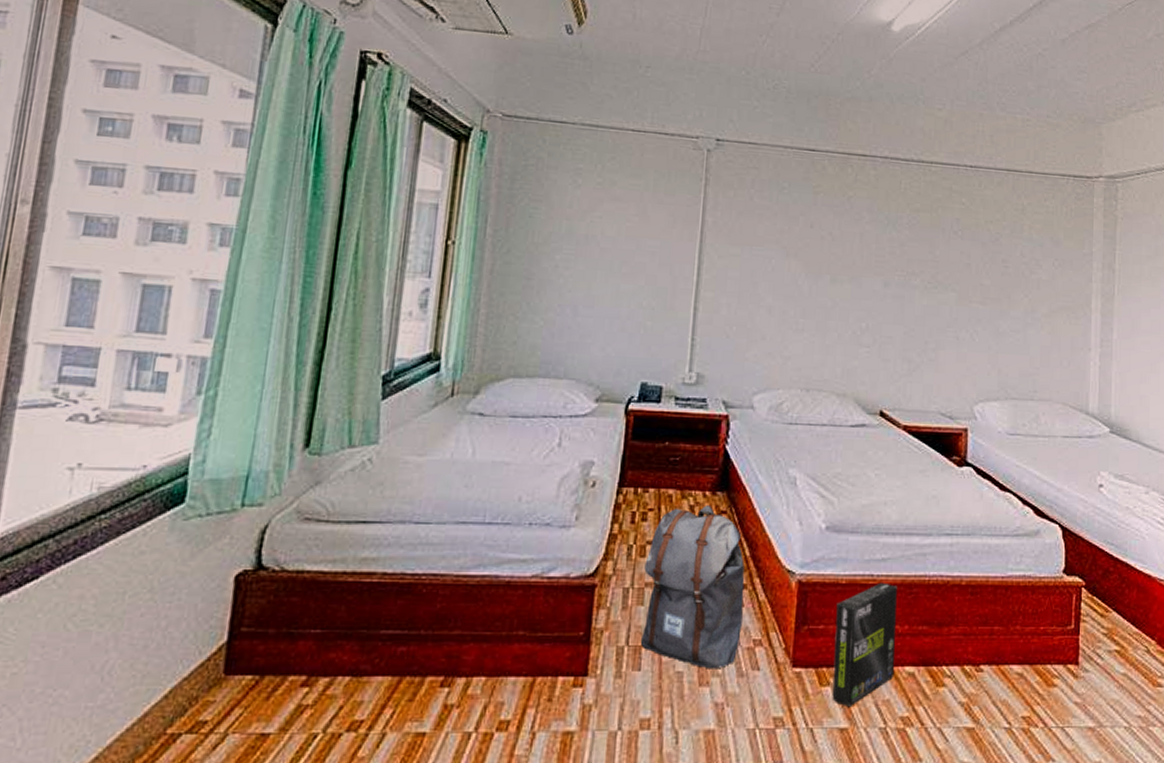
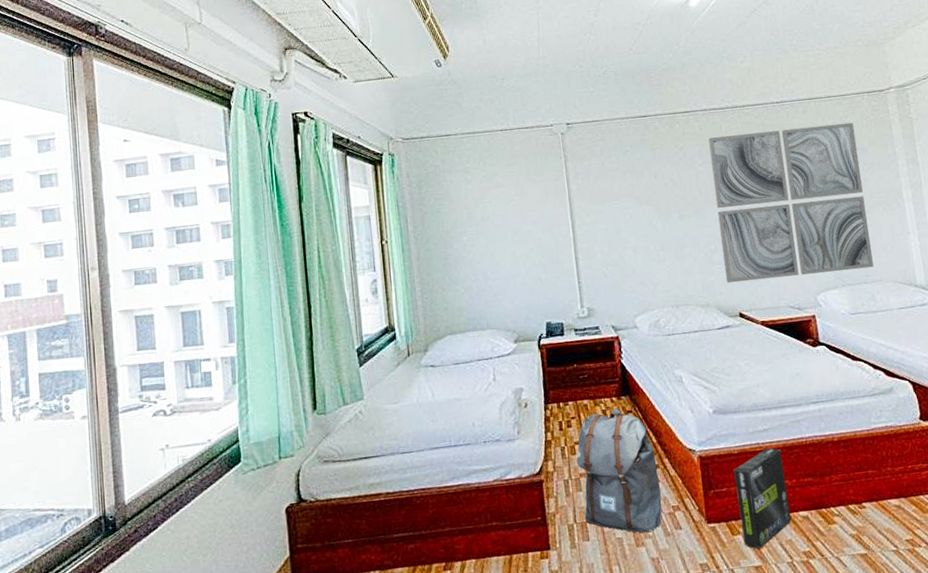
wall art: none [872,192,1052,383] -> present [708,122,874,284]

